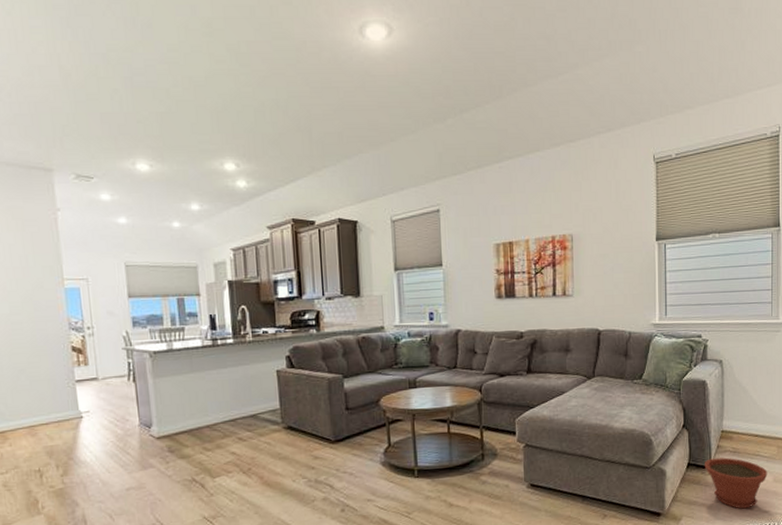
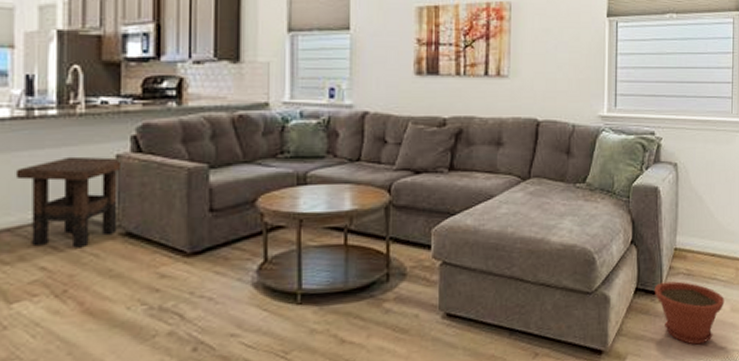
side table: none [209,372,283,439] -> present [15,156,124,248]

